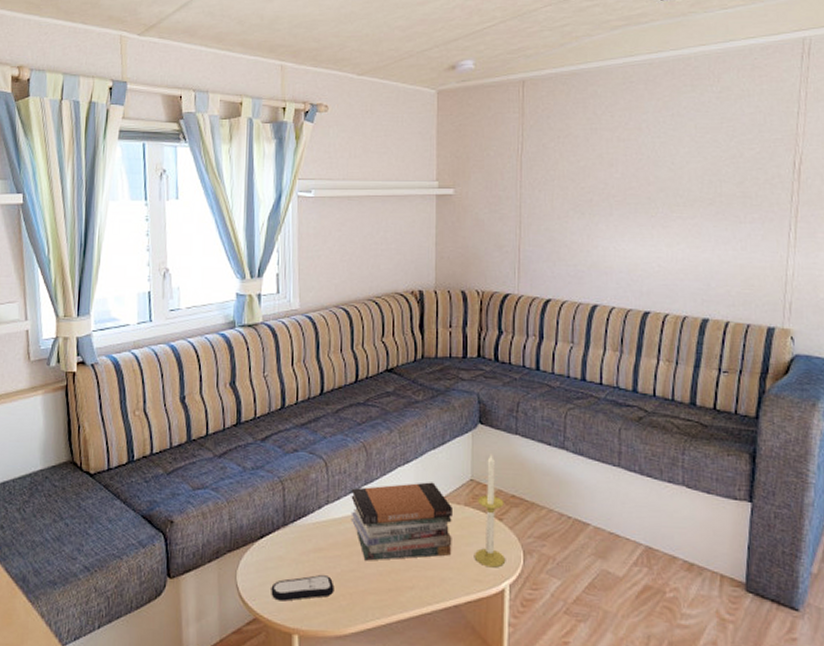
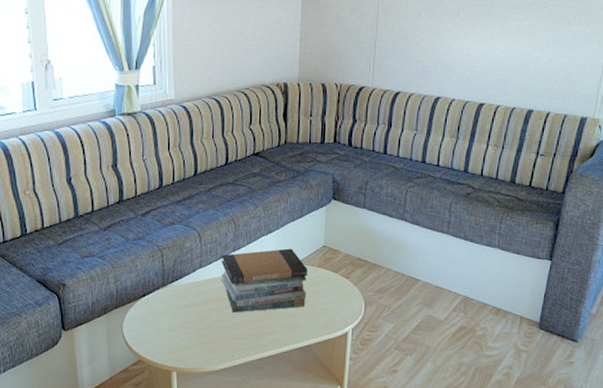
remote control: present [271,574,334,601] -> none [153,324,207,346]
candle: present [474,454,506,568] -> none [324,225,351,316]

